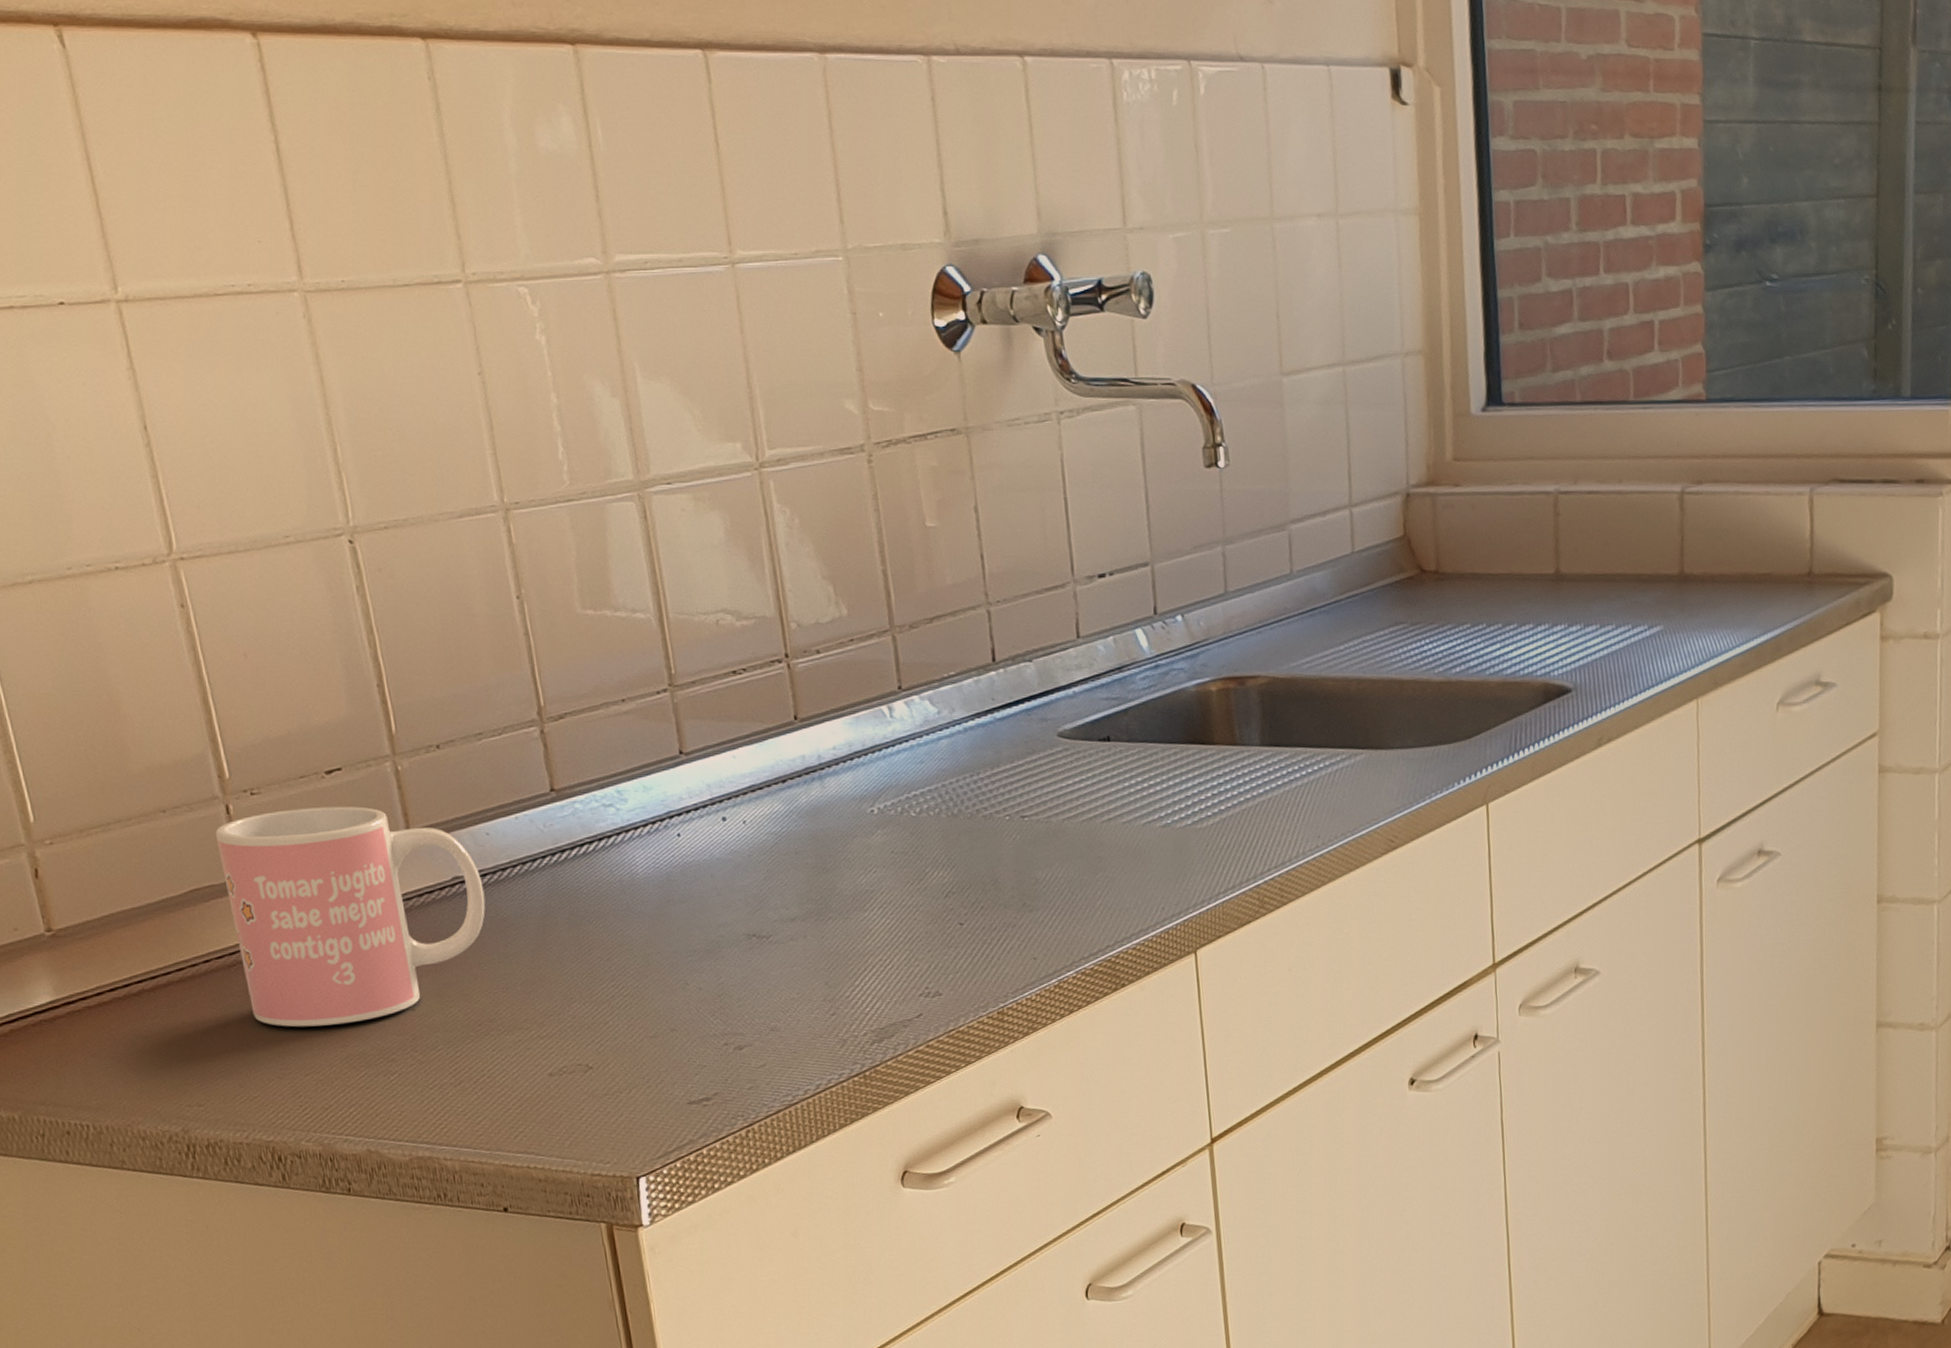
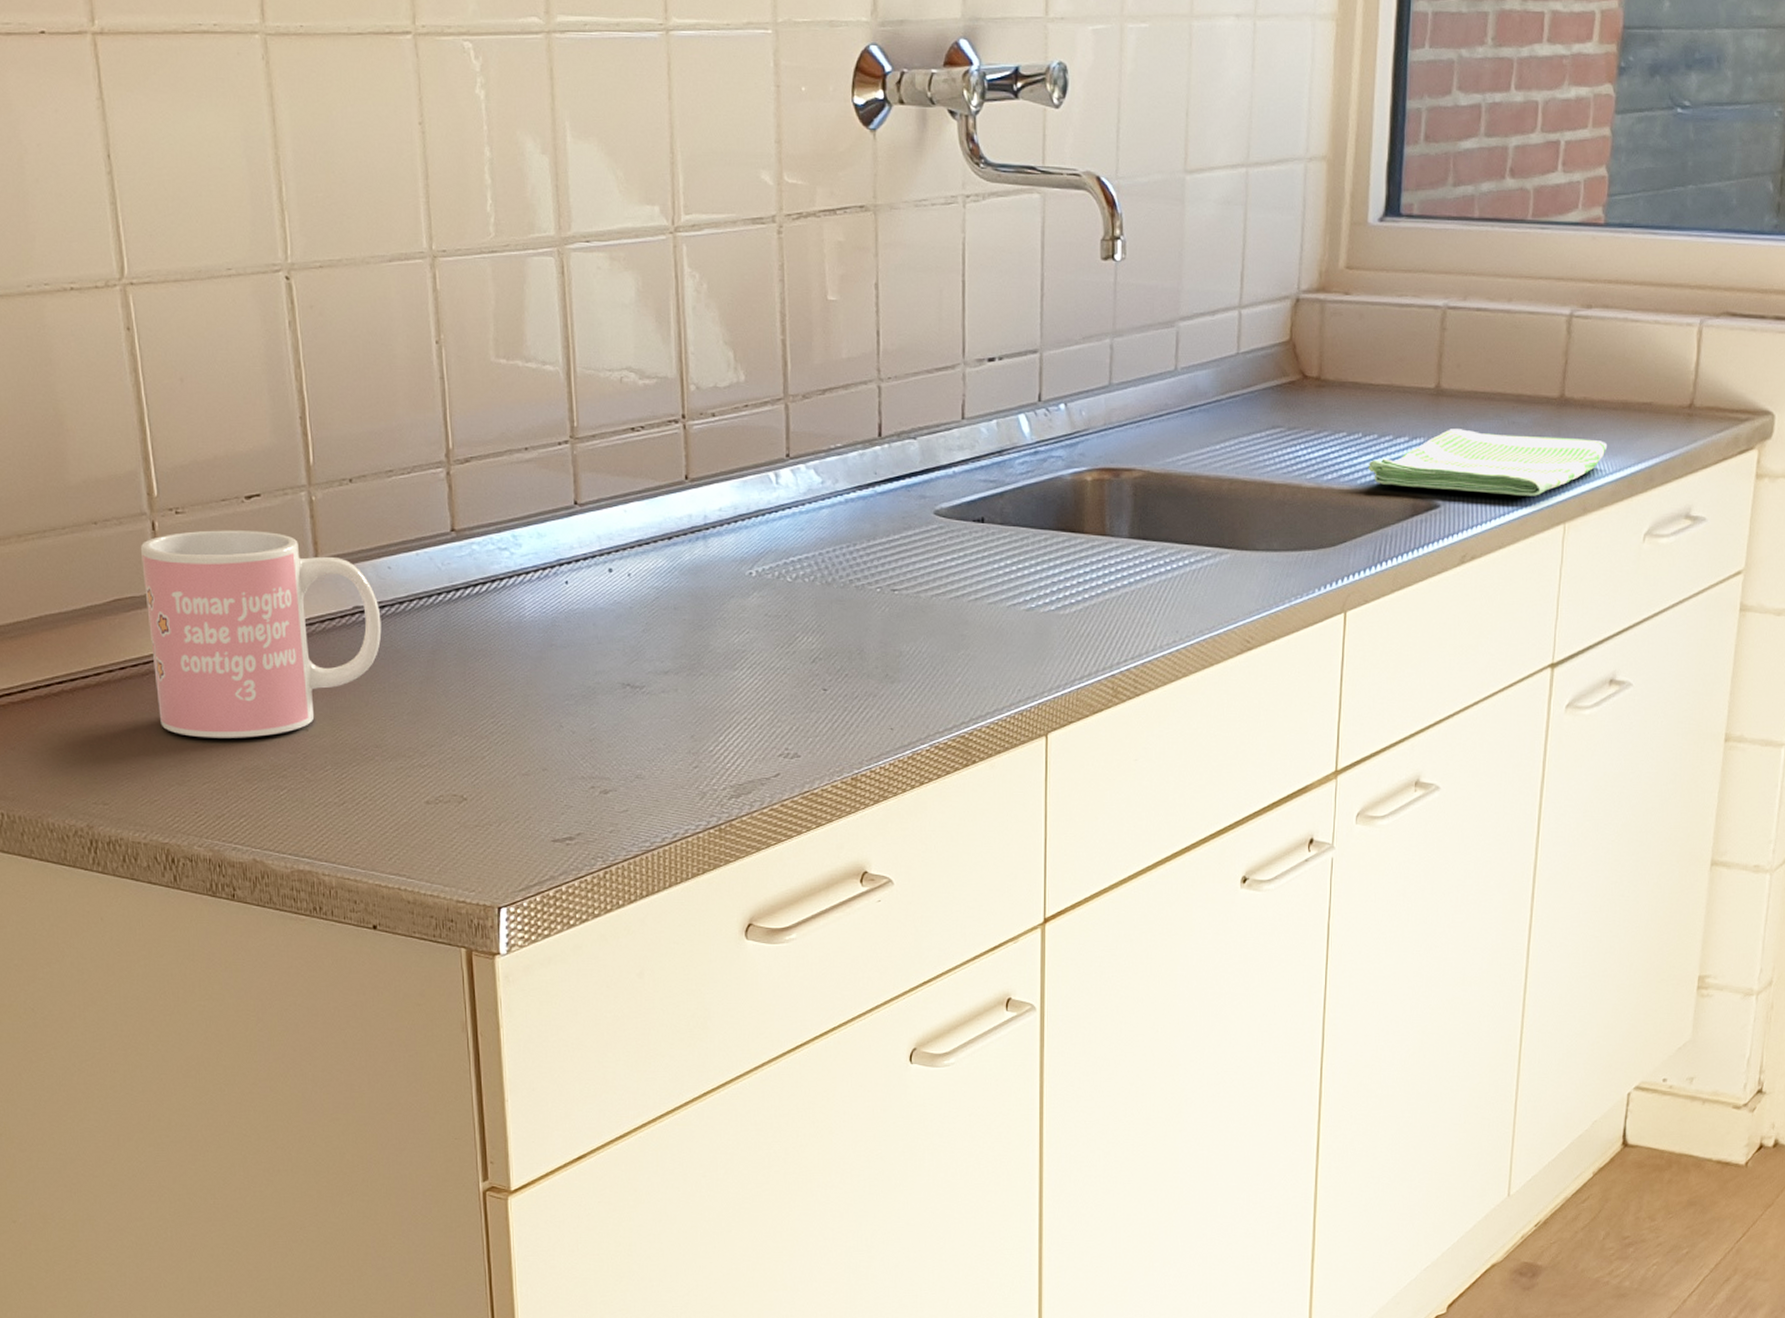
dish towel: none [1495,612,1732,675] -> present [1367,429,1608,496]

